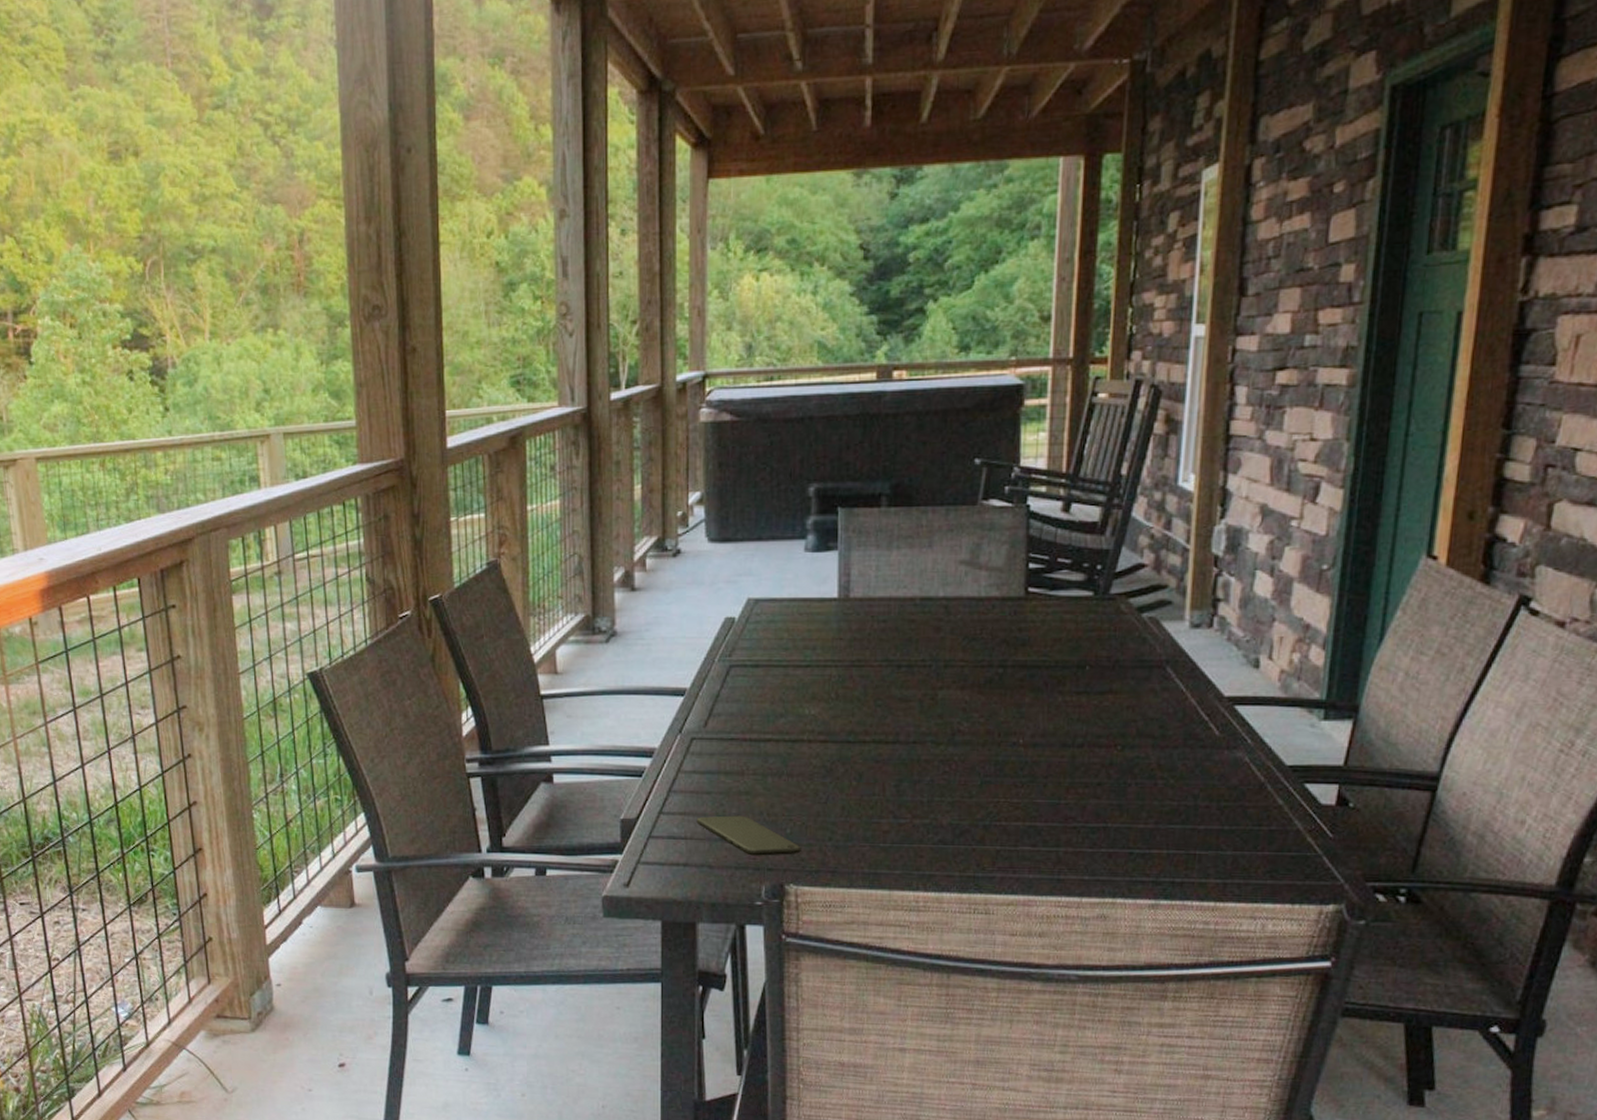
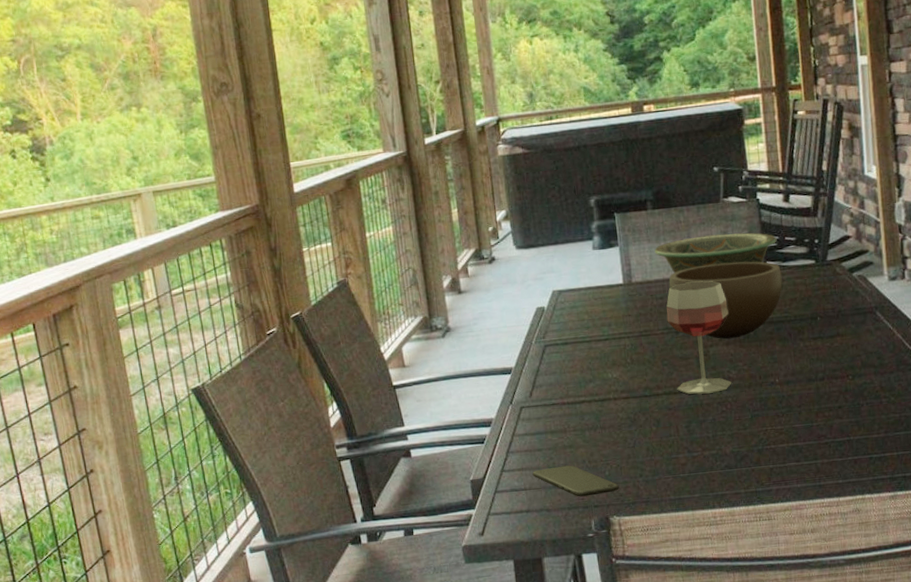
decorative bowl: none [883,546,1047,591] -> present [654,232,777,273]
wineglass: none [888,604,970,749] -> present [666,280,732,395]
bowl: none [896,584,1046,682] -> present [669,261,783,339]

